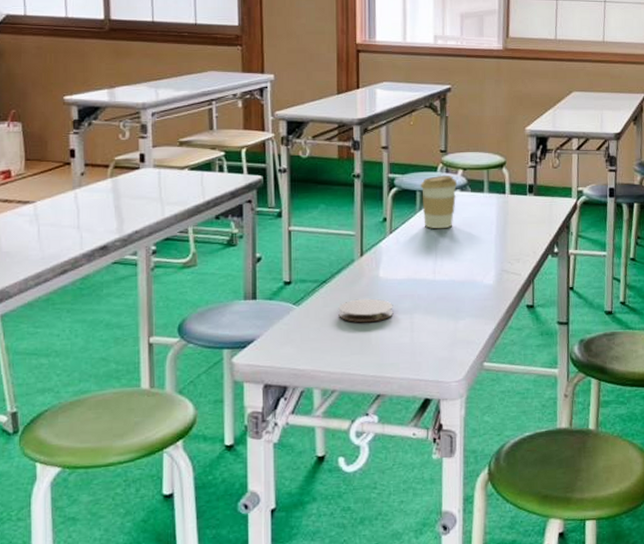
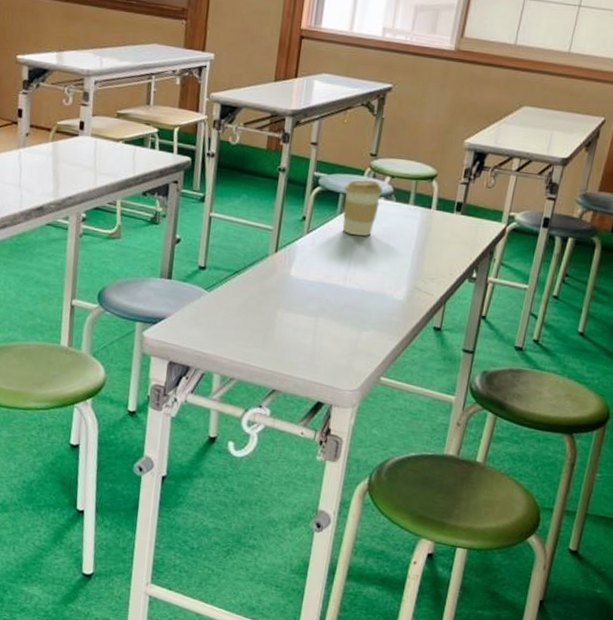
coaster: present [338,298,394,323] -> none [246,294,300,319]

